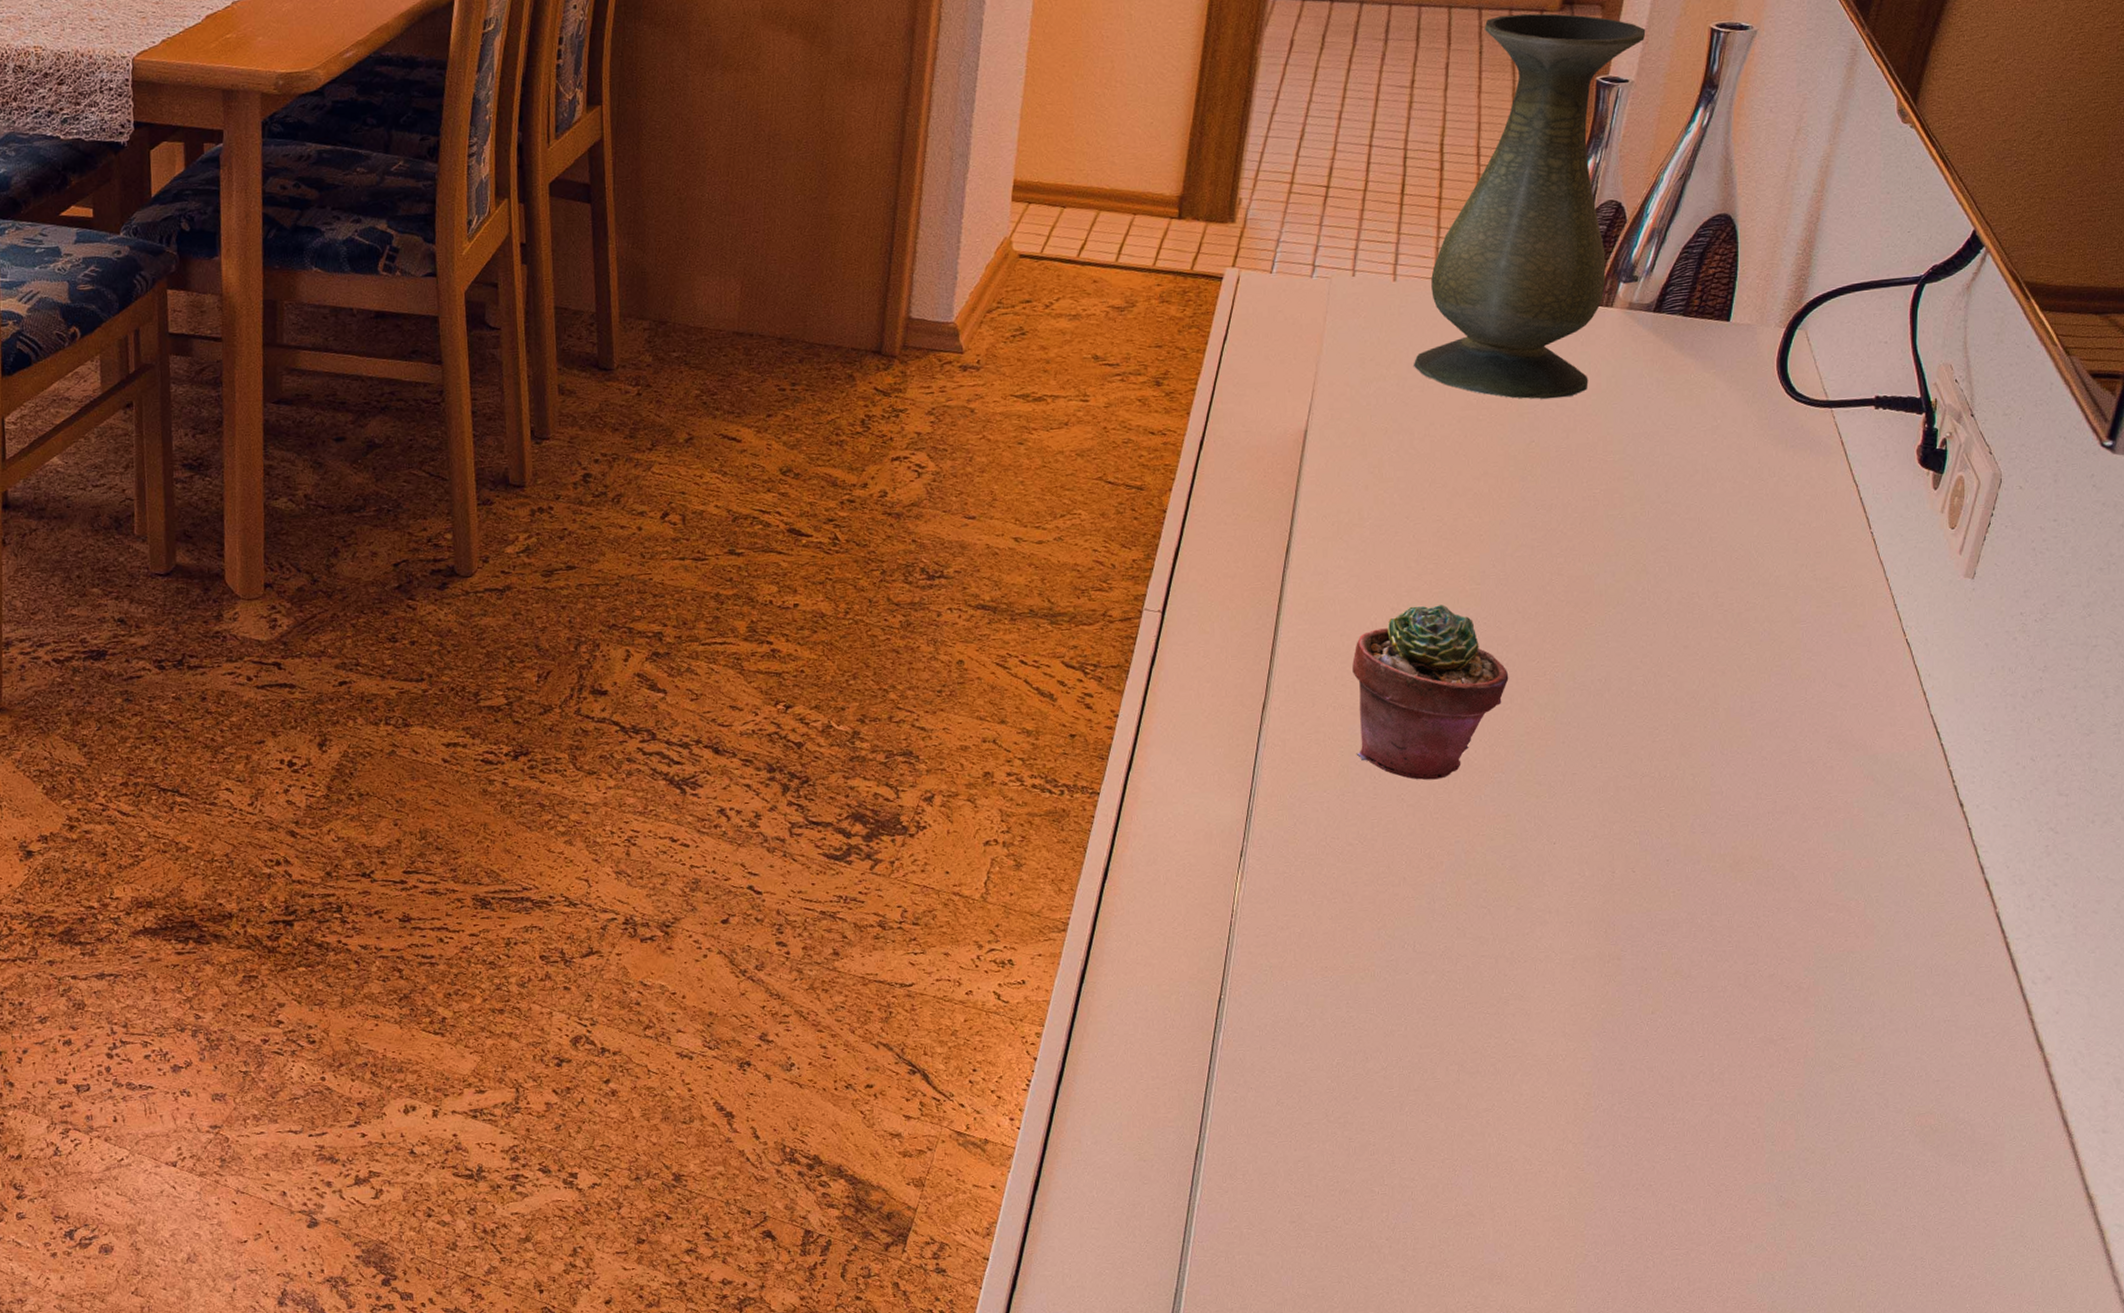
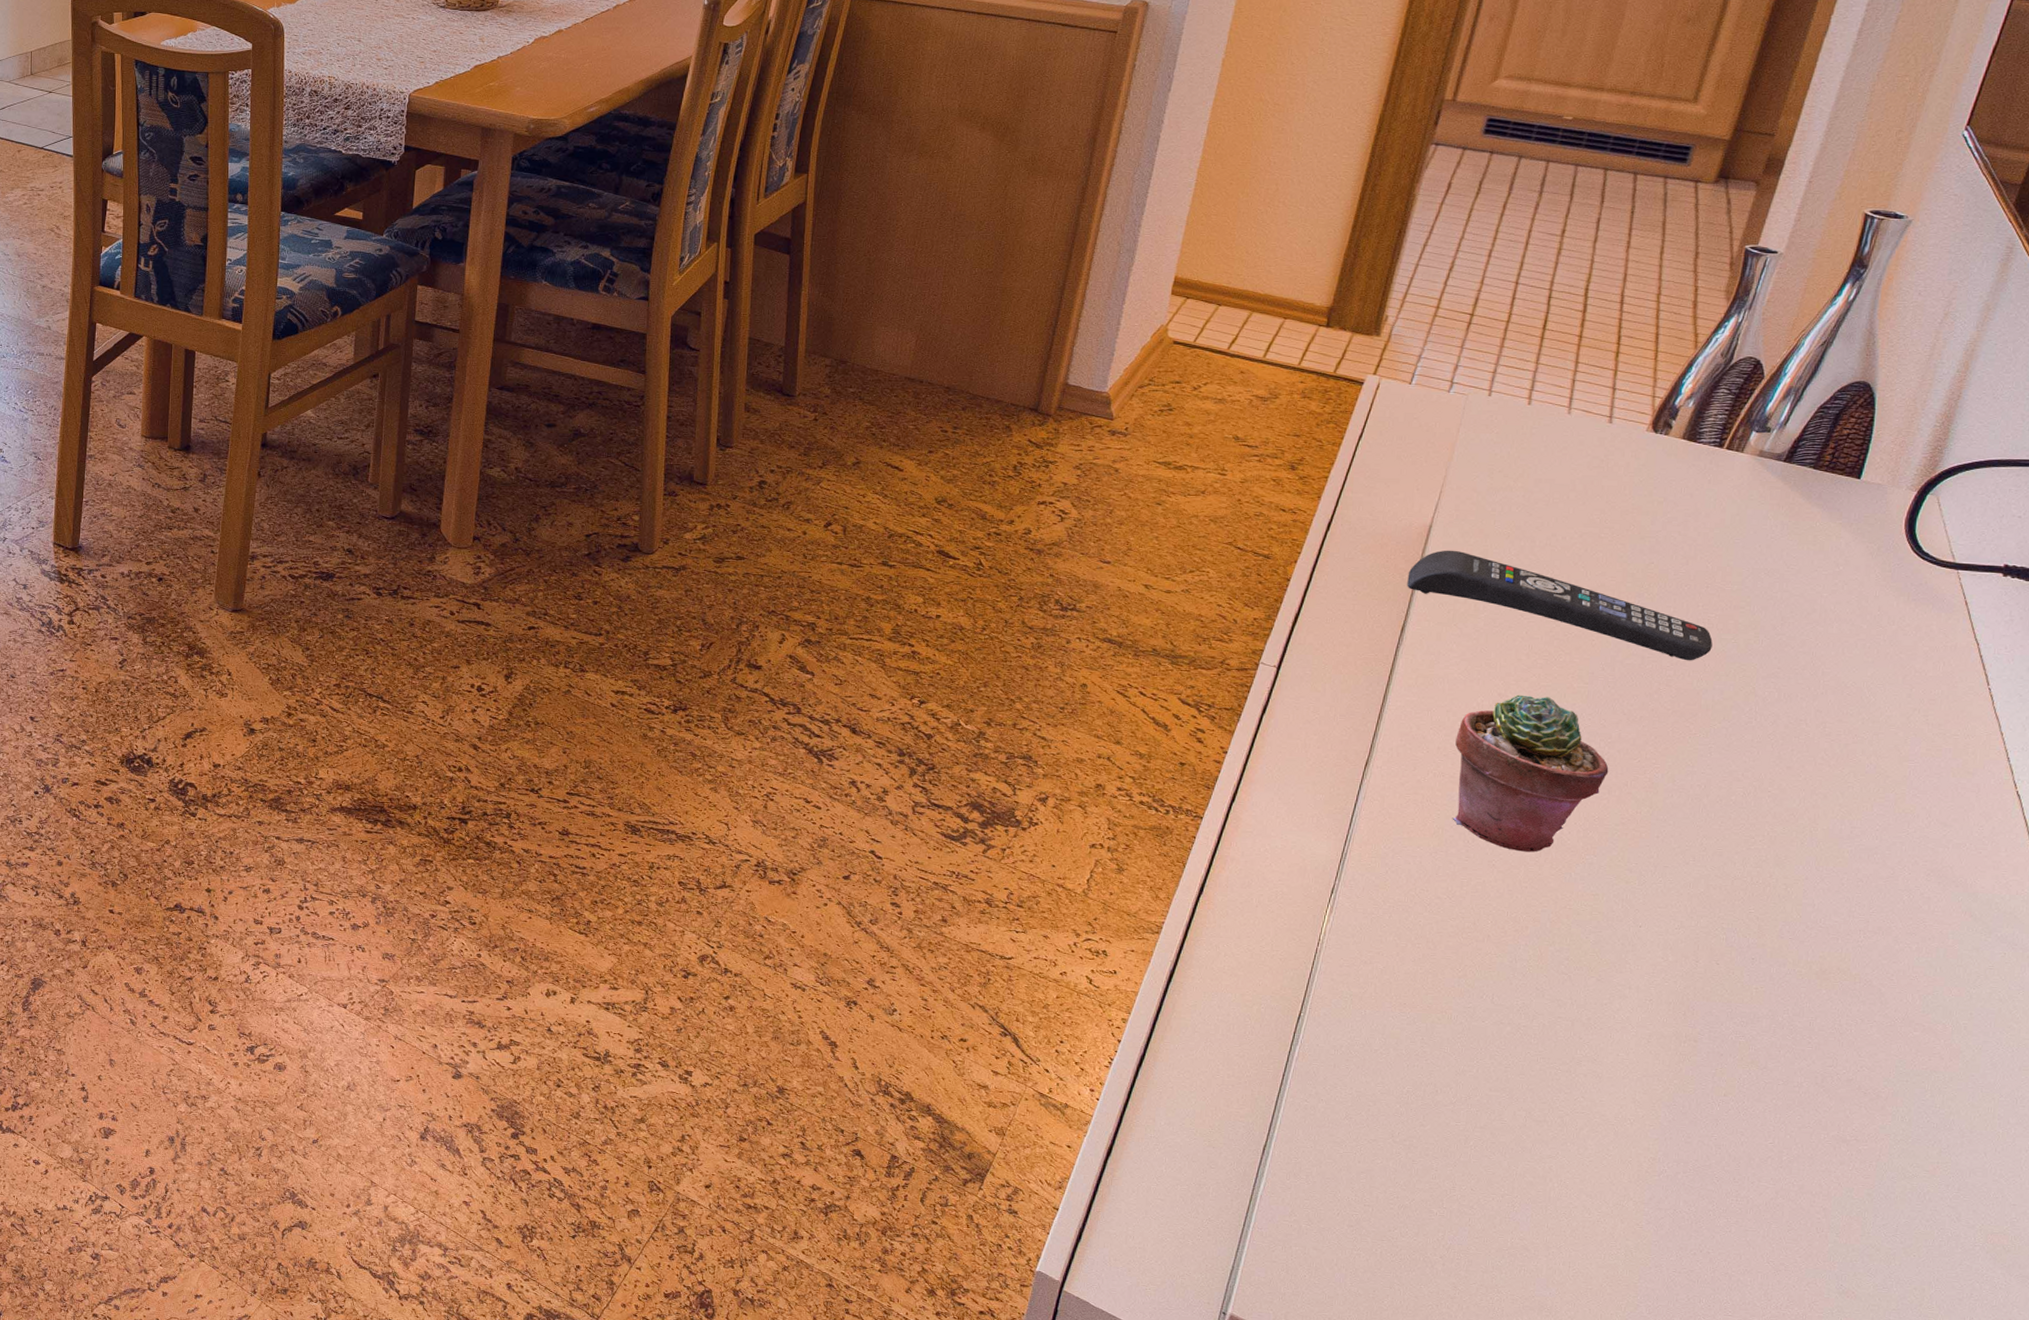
remote control: none [1287,454,1600,545] -> present [1407,550,1713,661]
vase: present [1414,13,1646,400] -> none [1541,182,1799,527]

